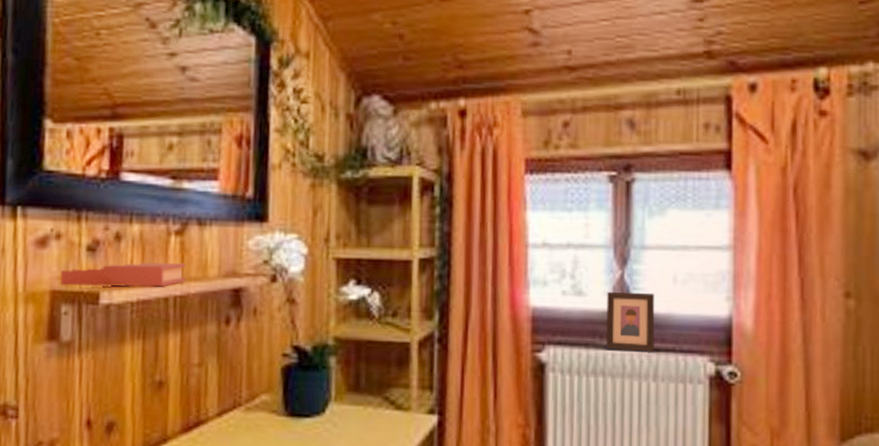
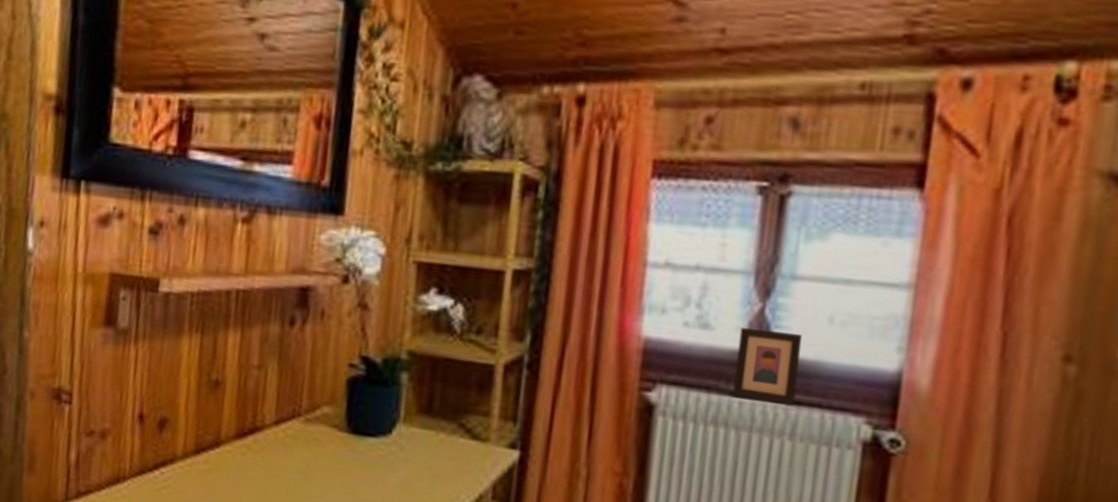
book: present [59,262,186,287] -> none [119,249,251,279]

